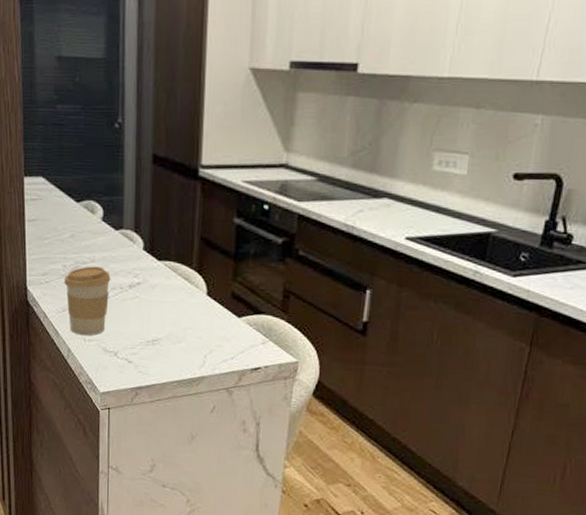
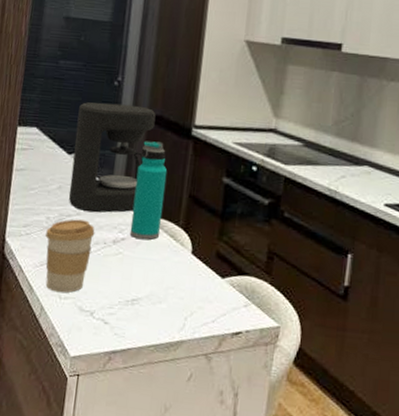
coffee maker: none [81,147,161,259] -> present [68,102,156,213]
water bottle: none [144,184,177,283] -> present [130,141,168,240]

